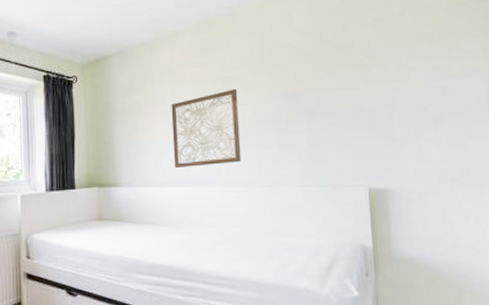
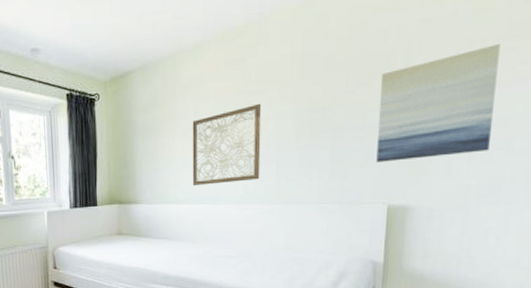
wall art: none [345,40,453,146] -> present [376,43,501,162]

